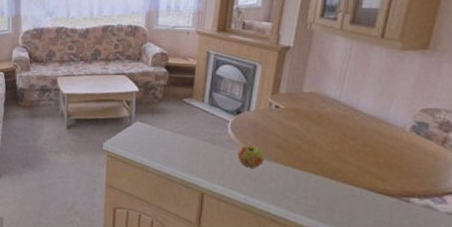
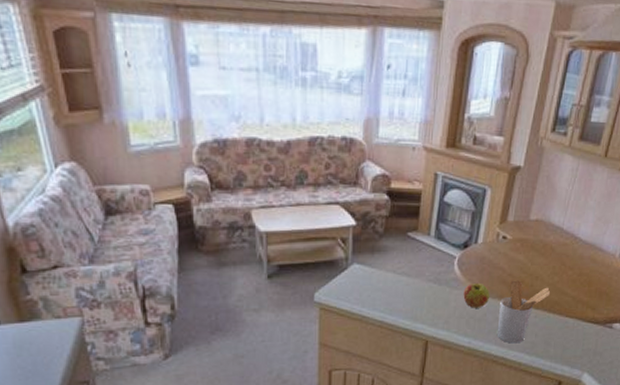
utensil holder: none [274,145,331,206] -> present [496,280,551,344]

